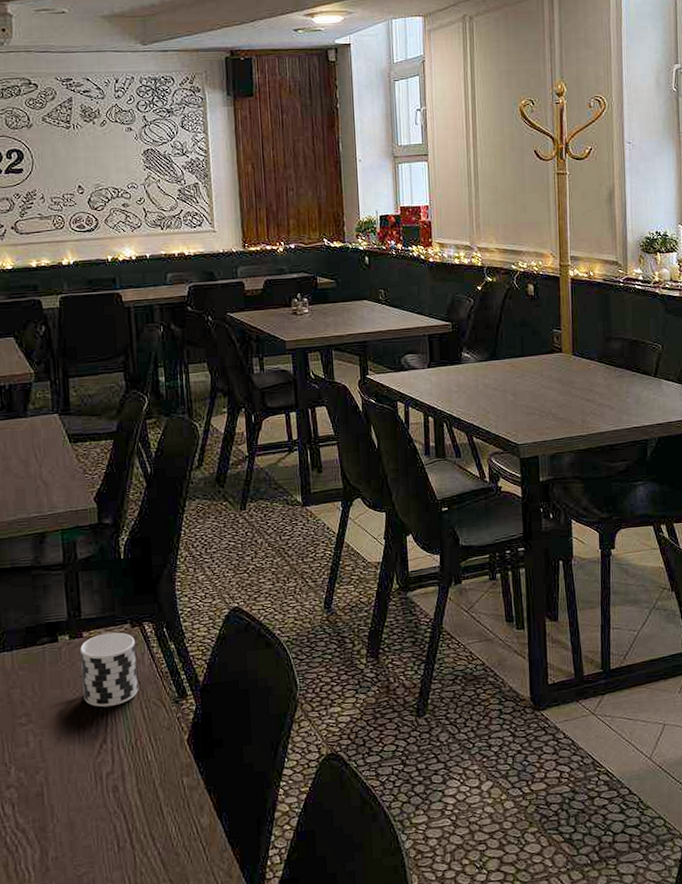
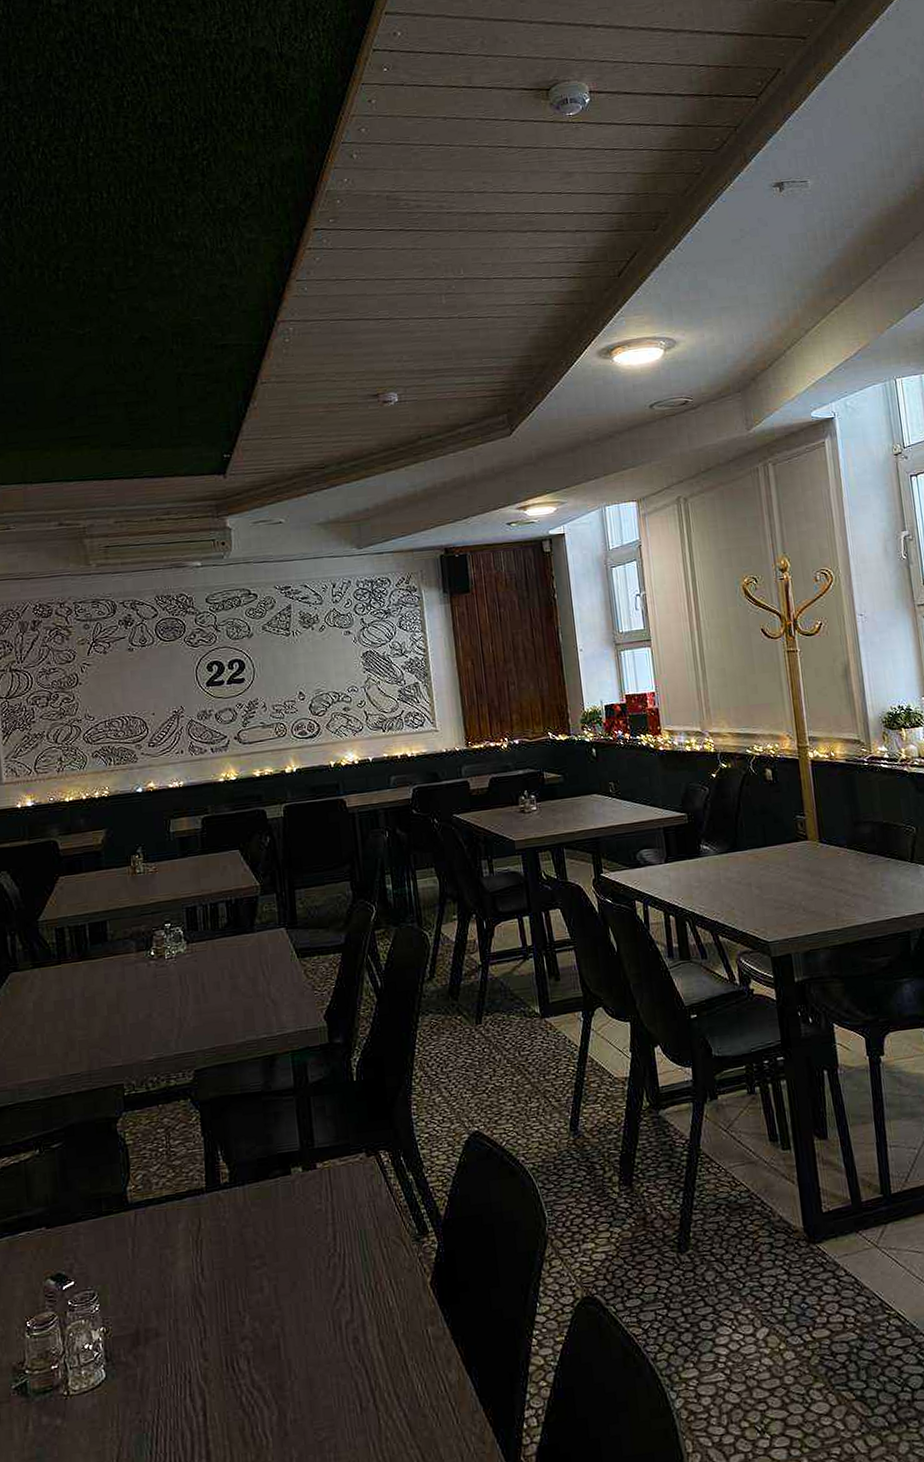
cup: present [80,632,138,708] -> none [314,1162,376,1247]

